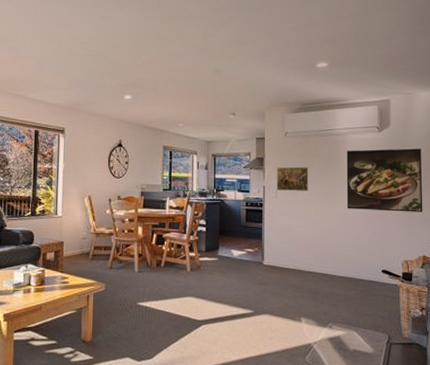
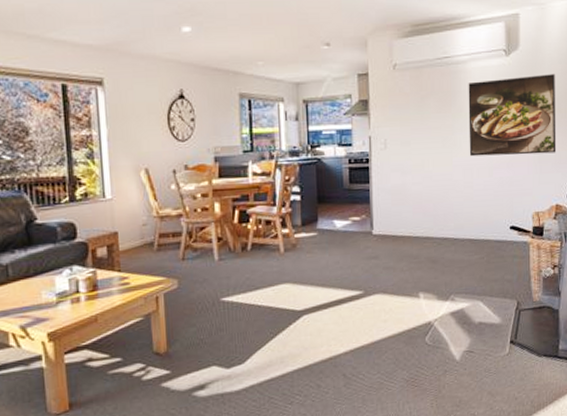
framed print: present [277,166,308,191] -> none [385,107,424,140]

